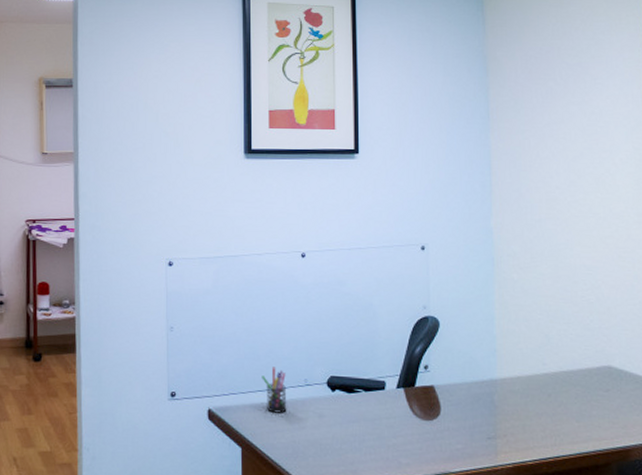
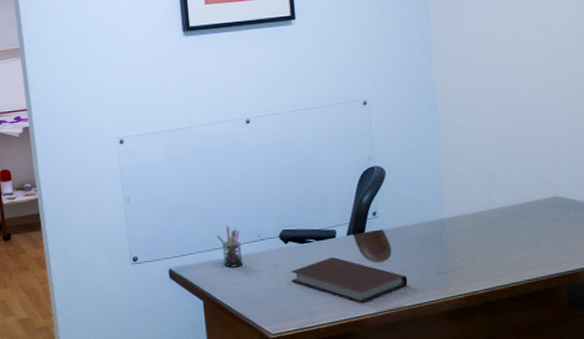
notebook: none [336,411,456,464] -> present [291,257,408,303]

